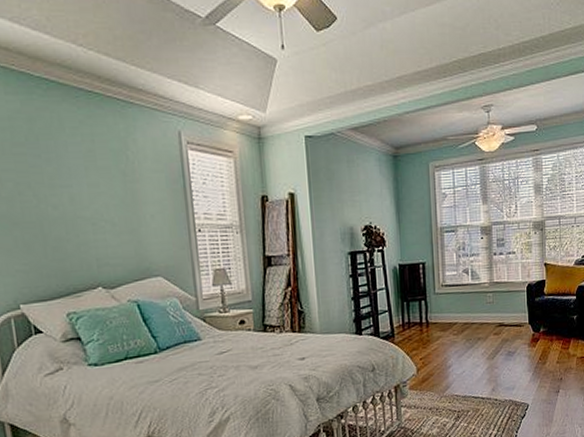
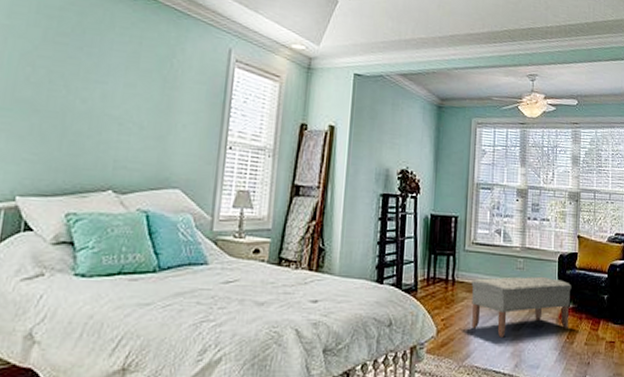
bench: none [444,306,541,367] -> present [471,276,572,338]

